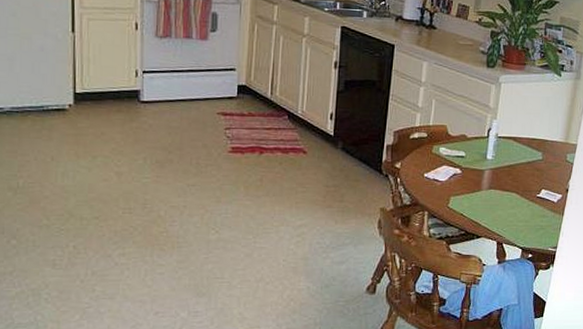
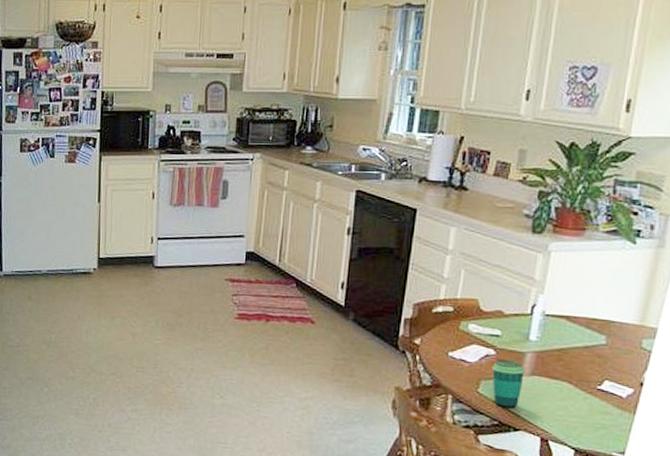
cup: none [458,176,484,219] -> present [491,358,525,409]

